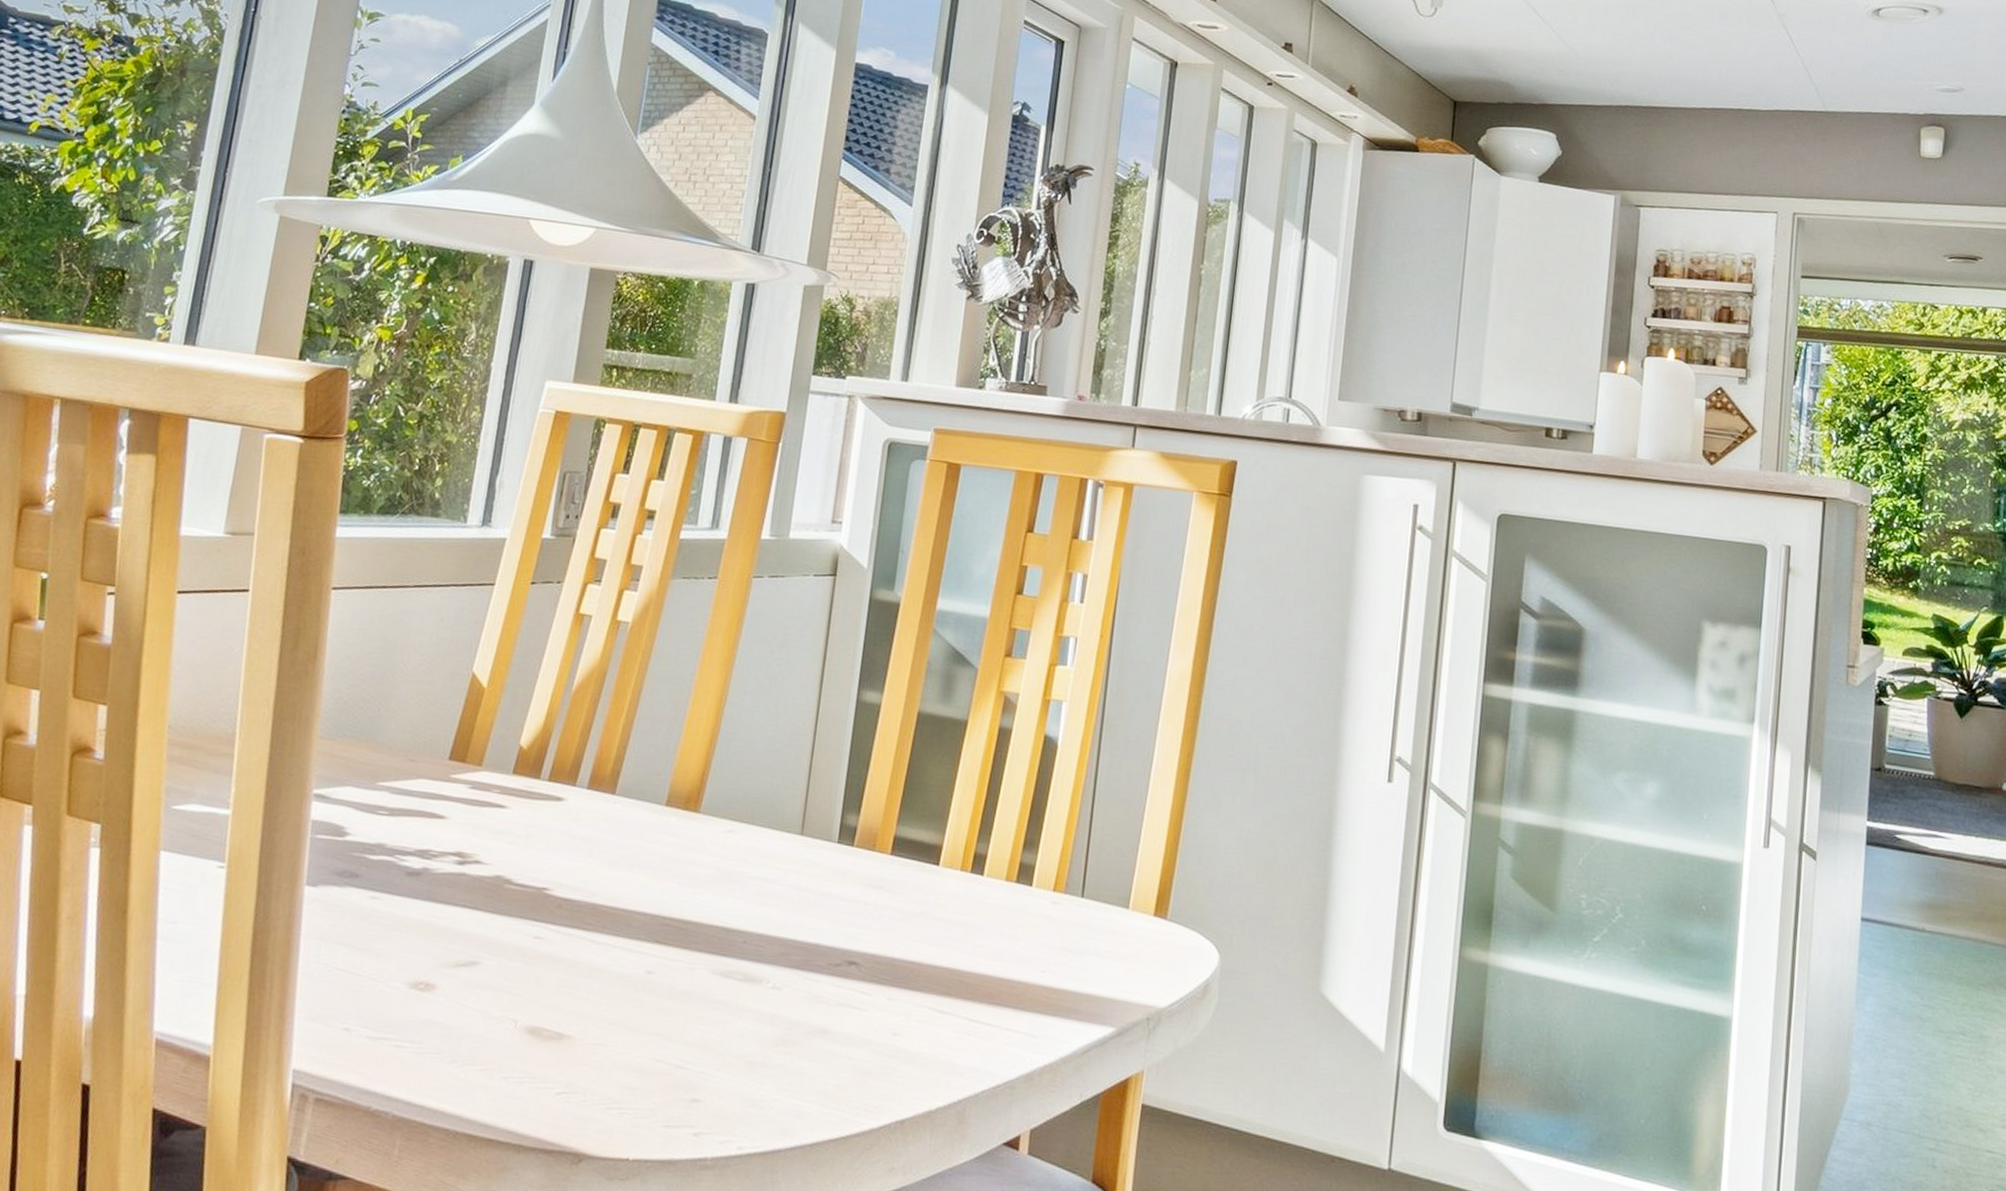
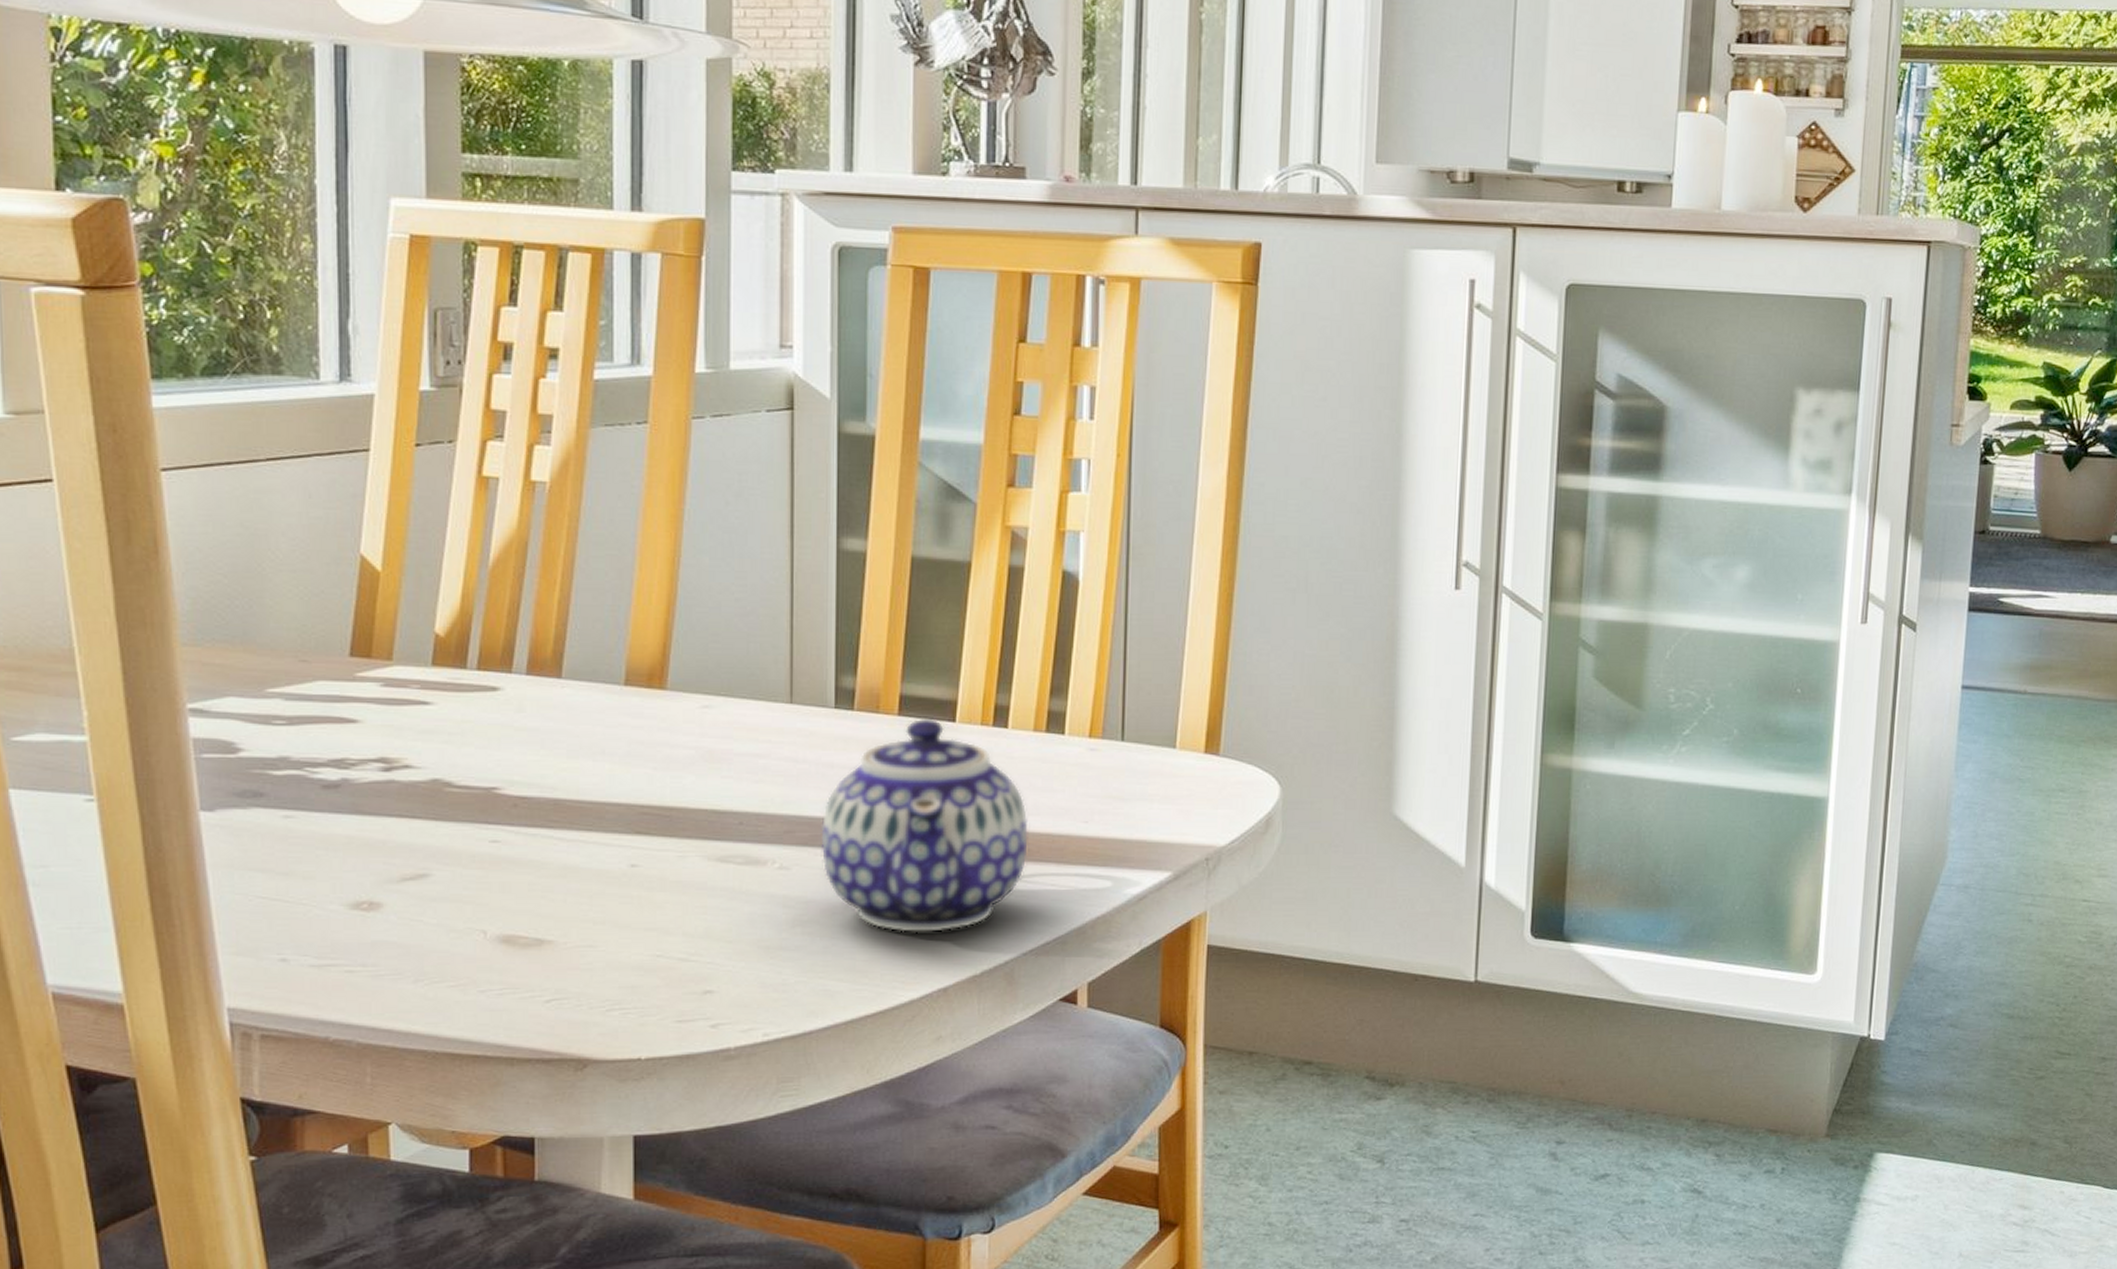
teapot: none [809,860,993,1065] -> present [820,718,1029,932]

